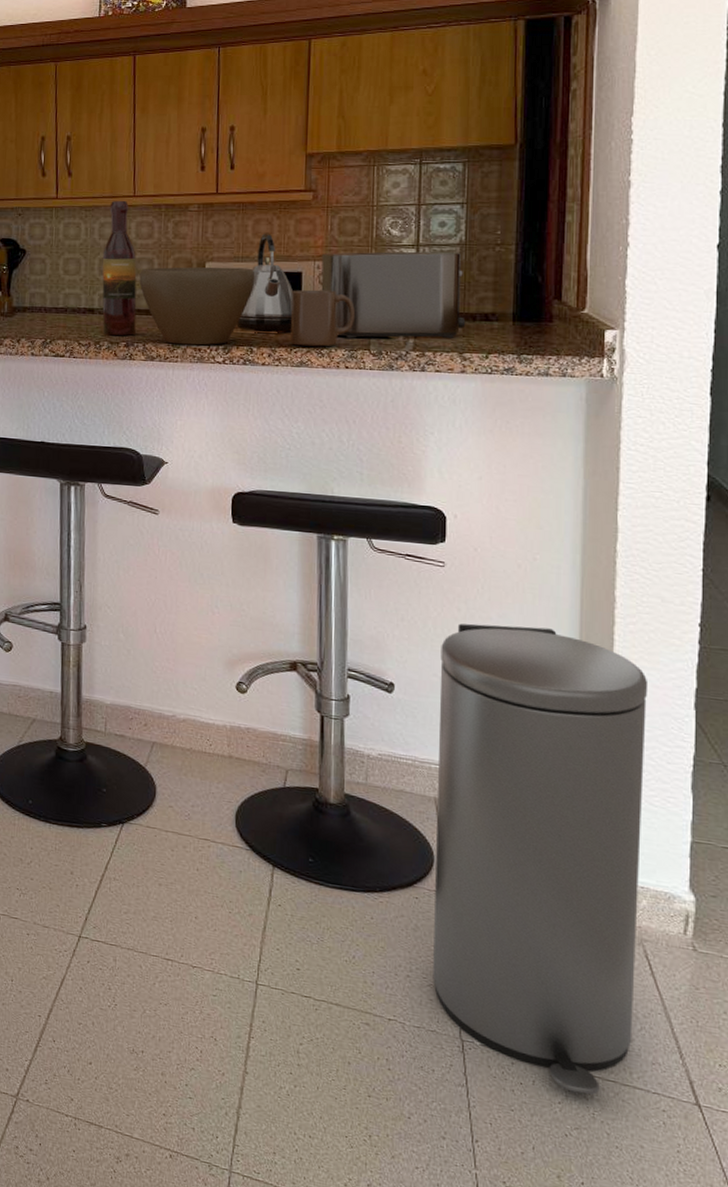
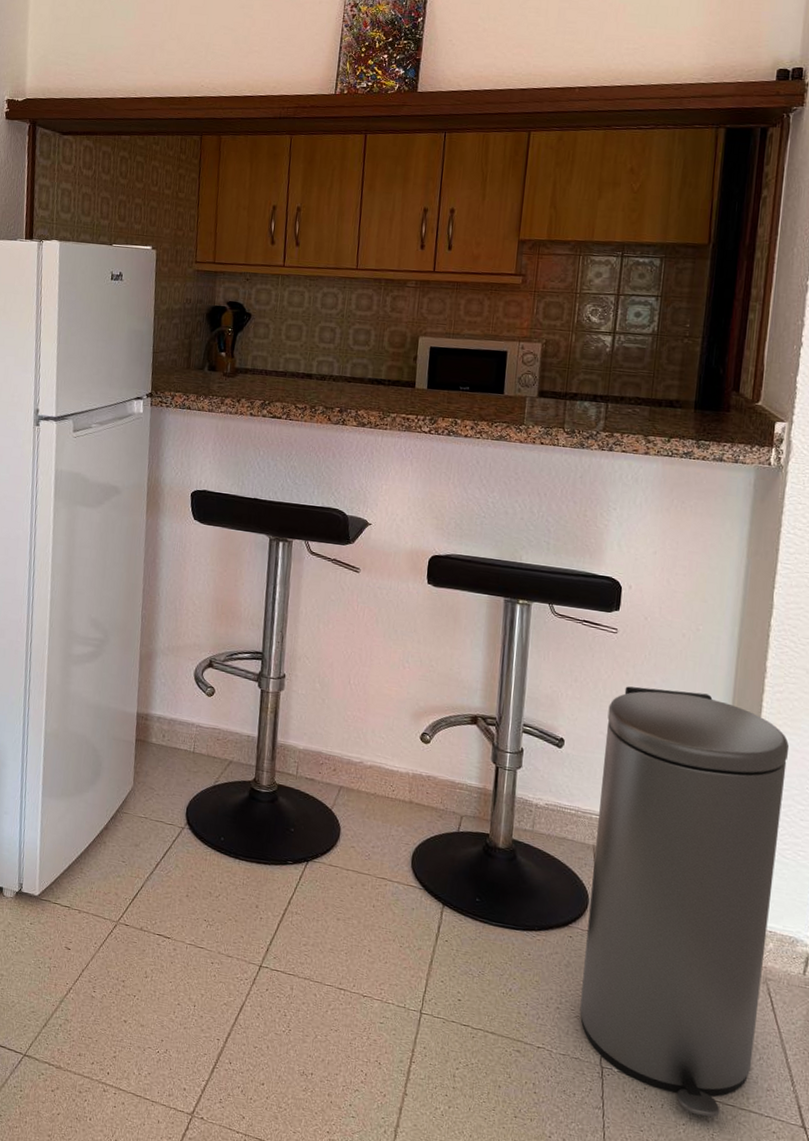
wine bottle: present [102,200,137,336] -> none [318,272,355,402]
bowl: present [139,267,255,346] -> none [356,338,464,415]
kettle: present [236,232,293,333] -> none [443,312,498,407]
mug: present [290,289,355,347] -> none [492,368,553,423]
toaster: present [321,251,466,338] -> none [523,334,653,422]

